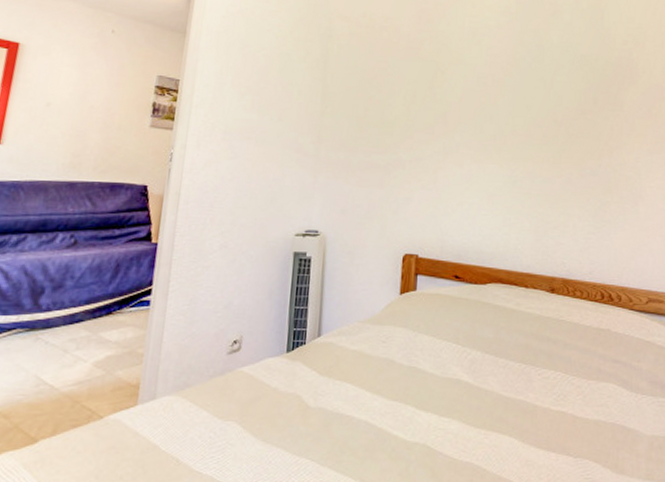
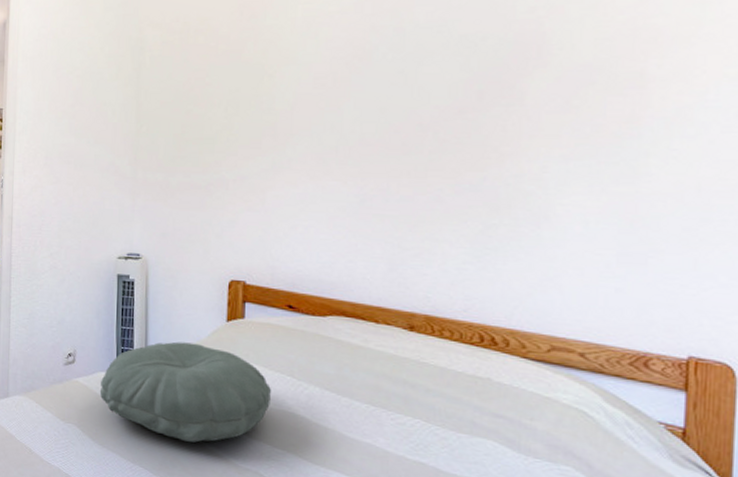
pillow: none [266,318,440,423] -> present [99,341,272,443]

